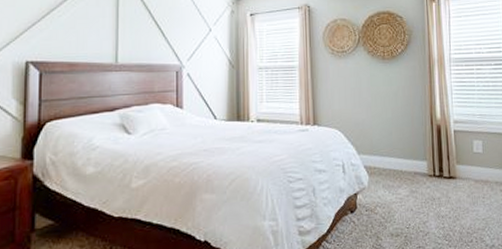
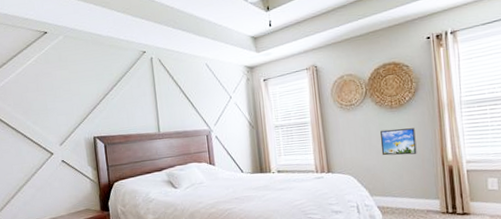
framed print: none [371,81,407,111] -> present [380,128,417,156]

